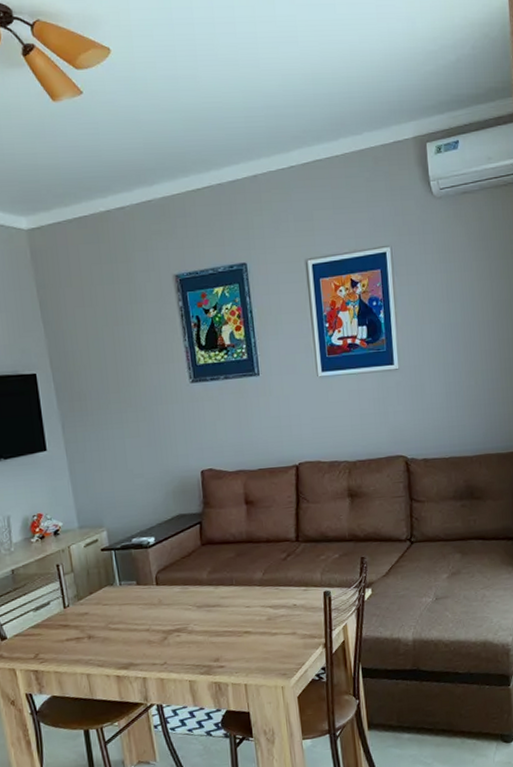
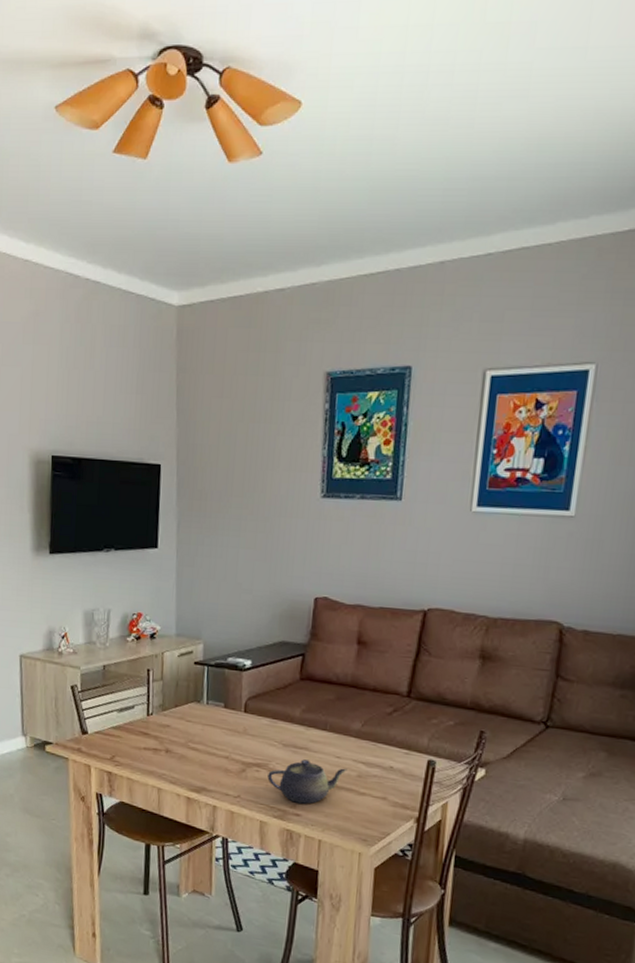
teapot: none [188,615,258,657] -> present [267,759,348,804]

